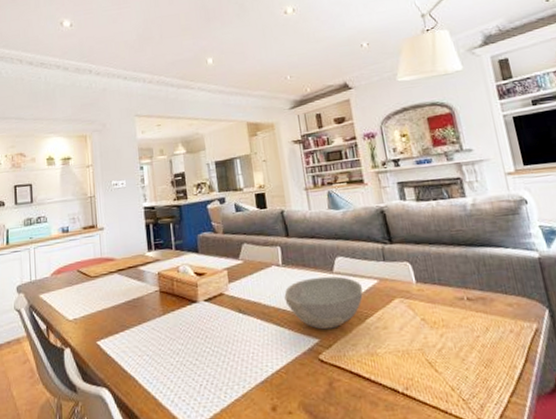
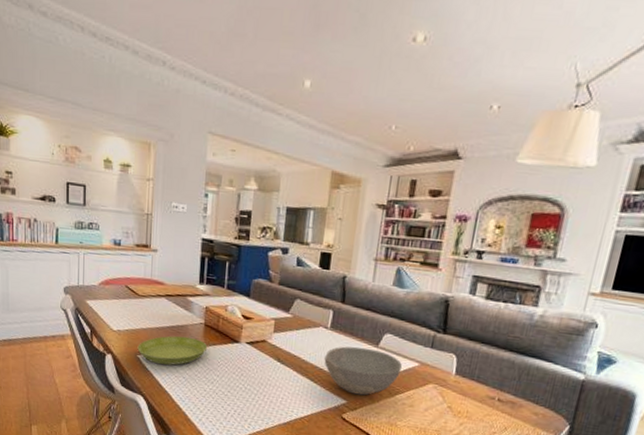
saucer: none [95,308,167,347] -> present [137,335,208,366]

